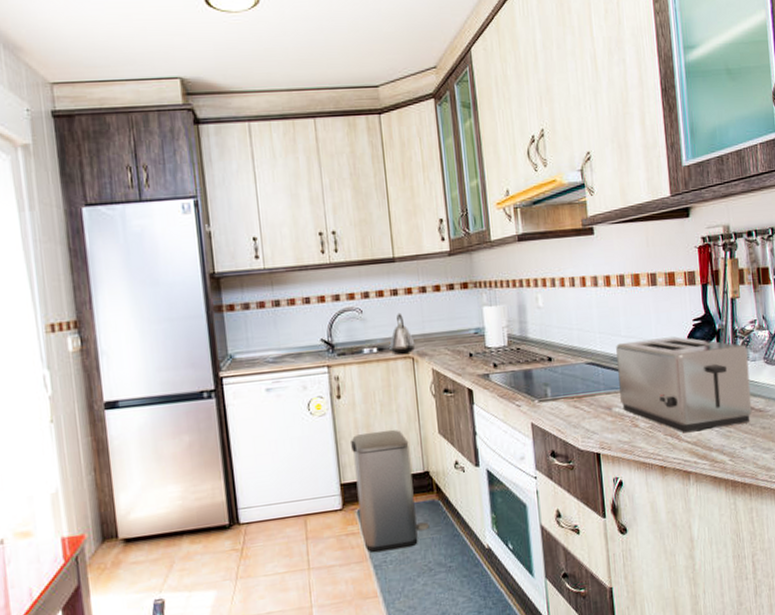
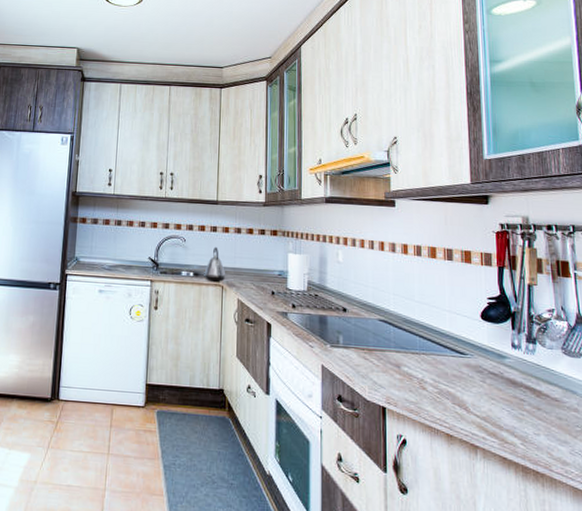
pedal bin: present [349,429,430,553] -> none [157,344,218,456]
toaster: present [616,336,752,433] -> none [409,307,547,410]

